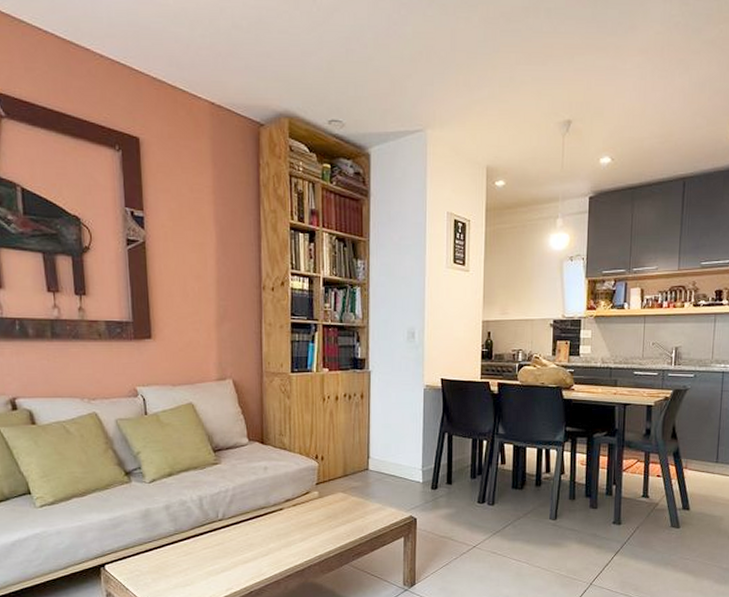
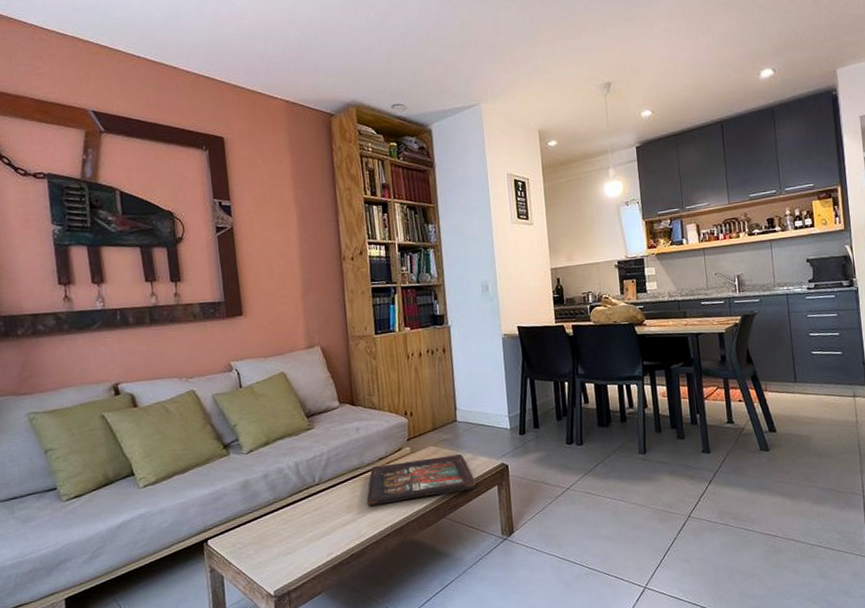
decorative tray: none [270,503,382,546] -> present [366,454,476,506]

